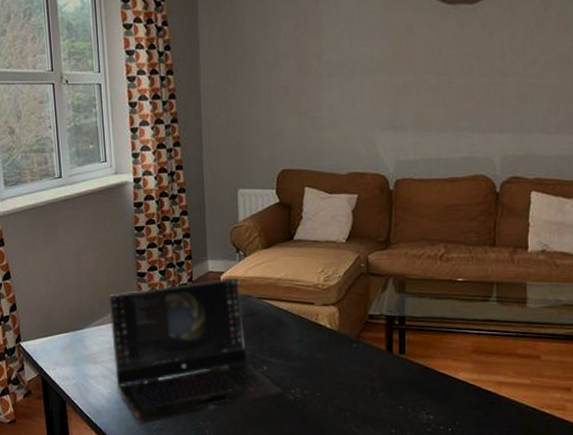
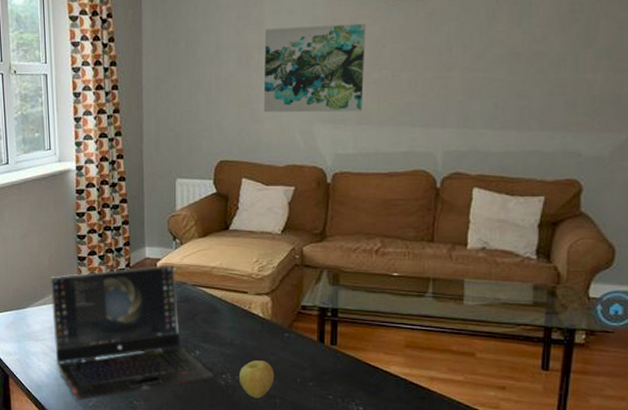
apple: none [307,373,344,413] -> present [238,360,275,399]
wall art: none [323,30,422,120] -> present [263,23,366,113]

